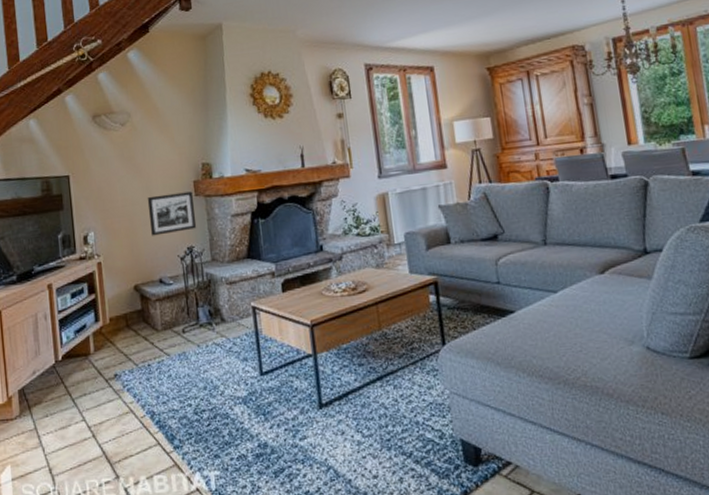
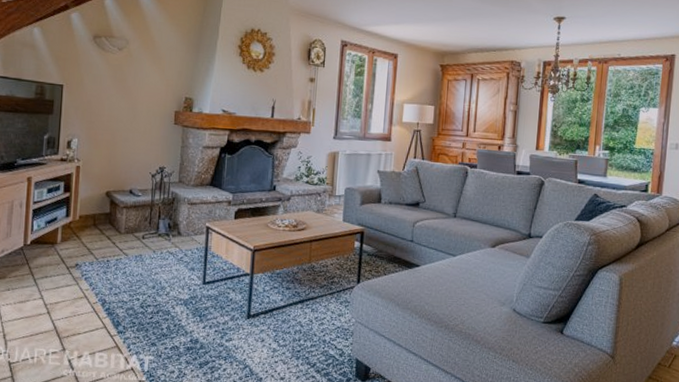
picture frame: present [147,191,197,236] -> none [129,117,173,153]

